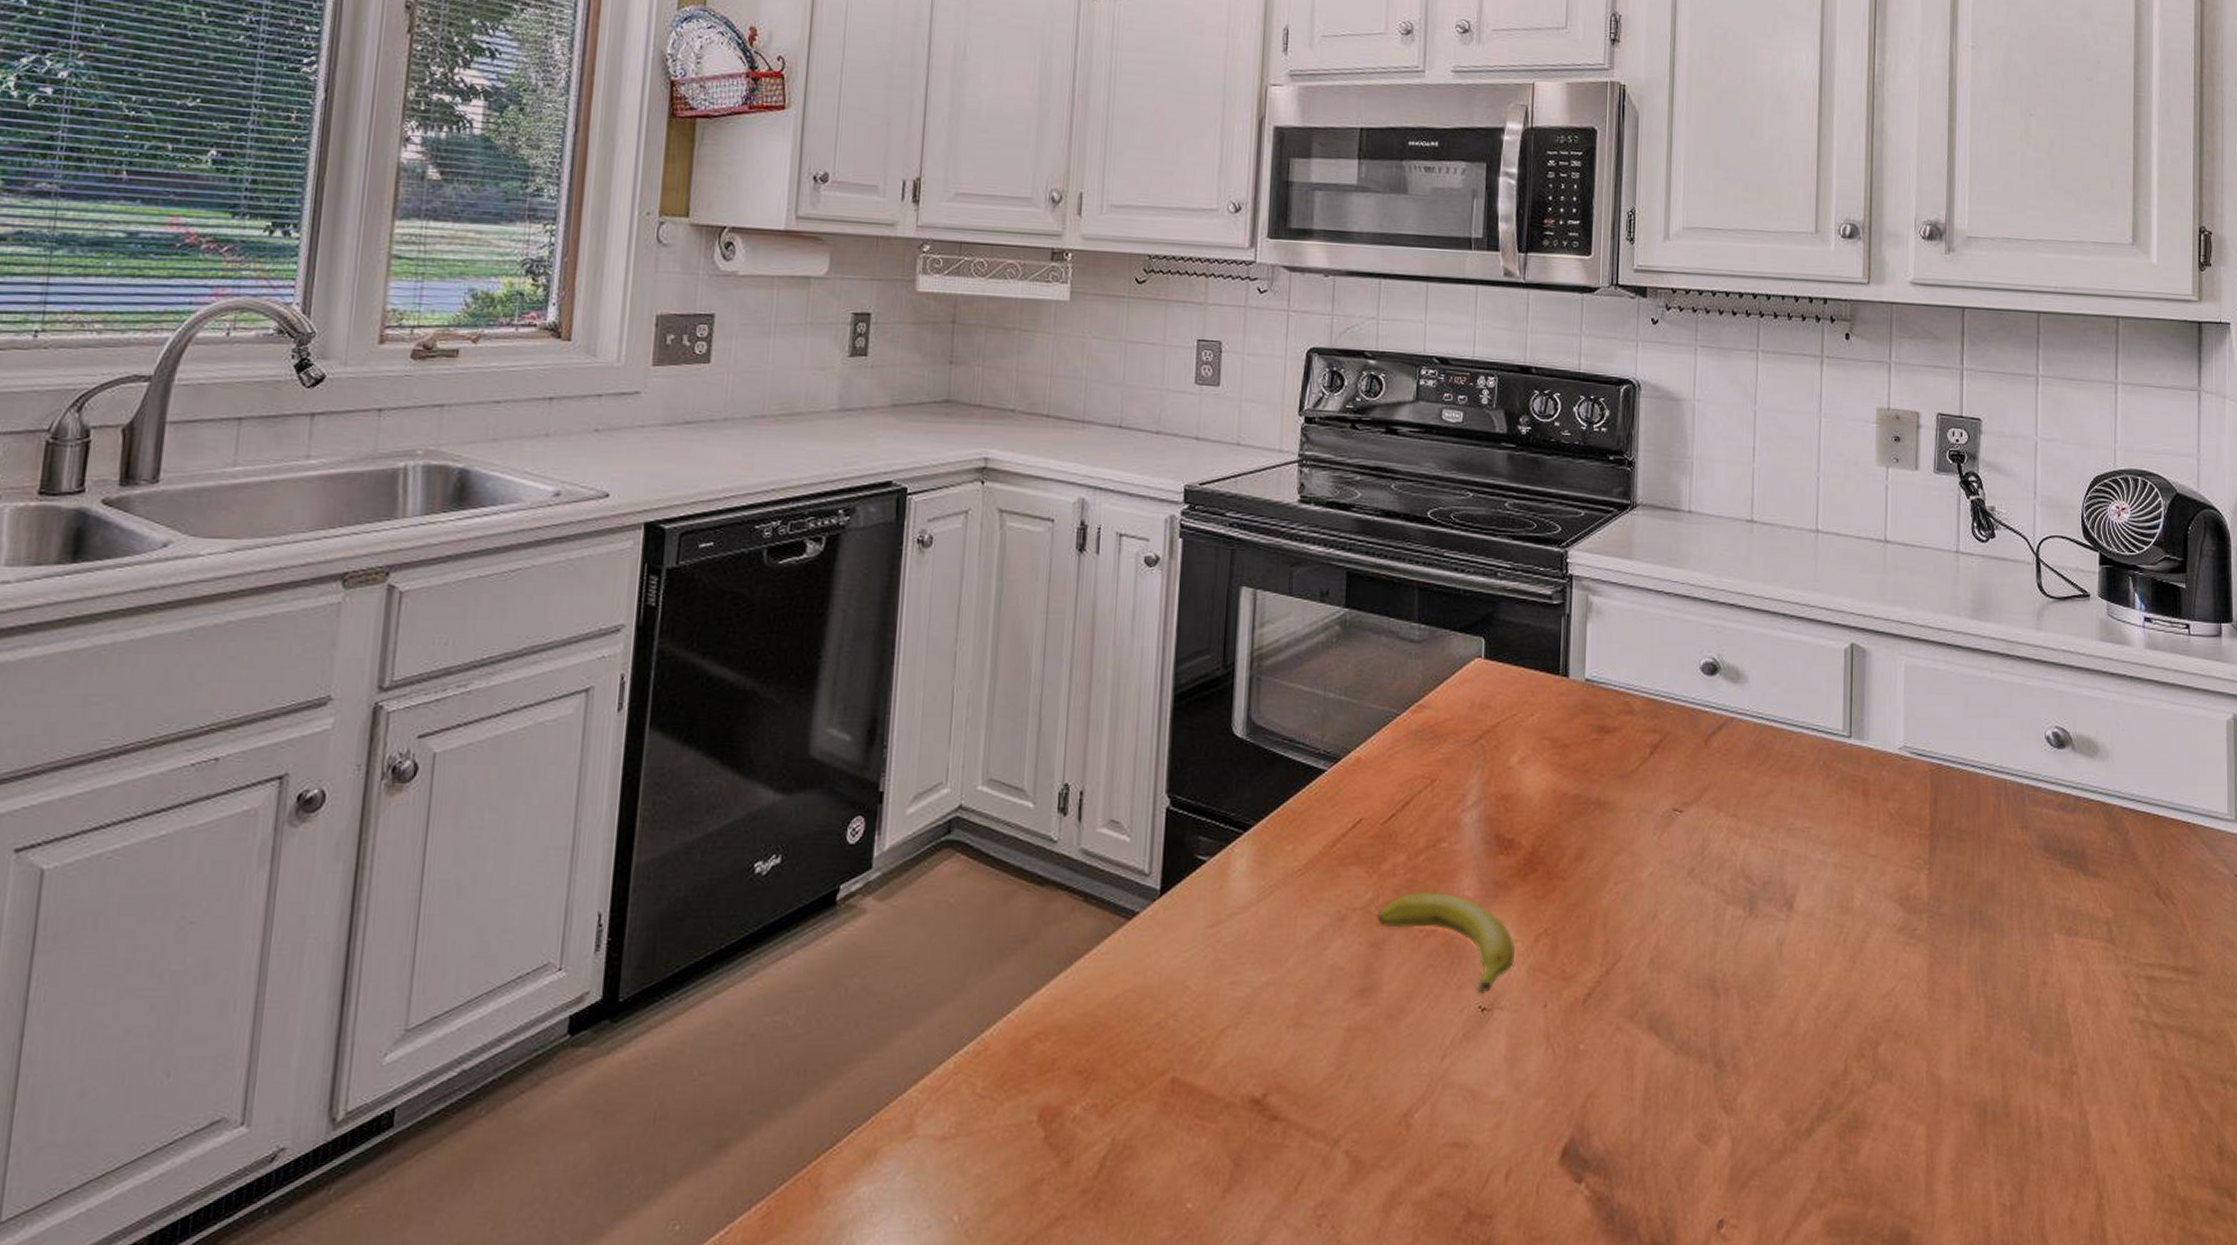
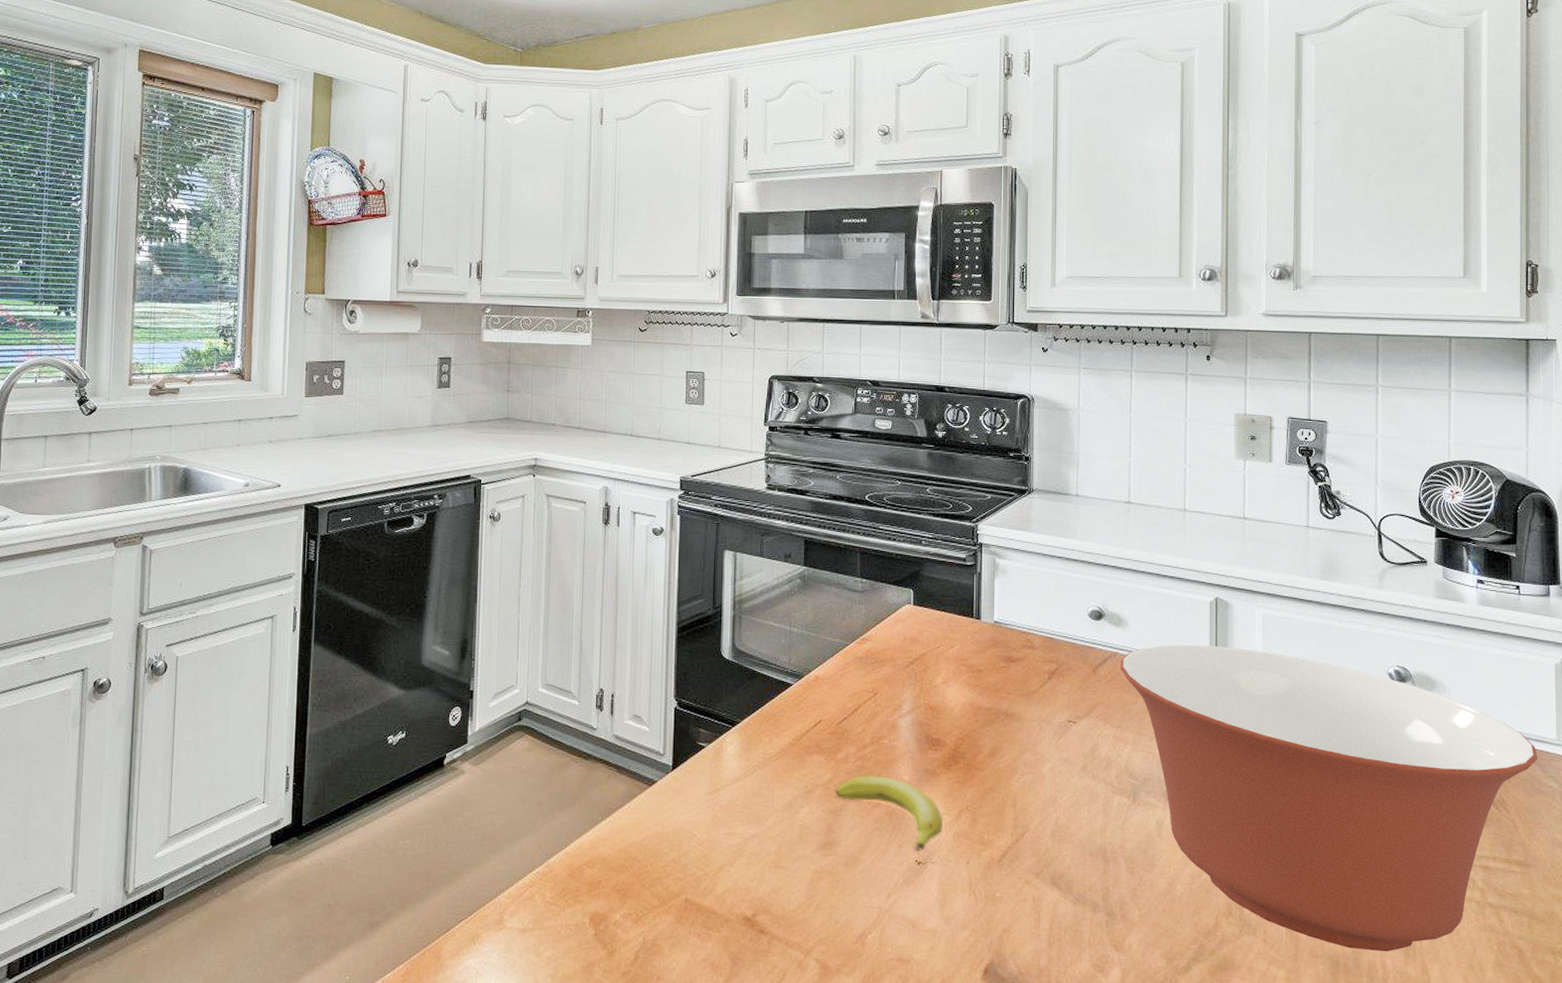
mixing bowl: none [1737,705,2208,1093] -> present [1120,644,1538,952]

